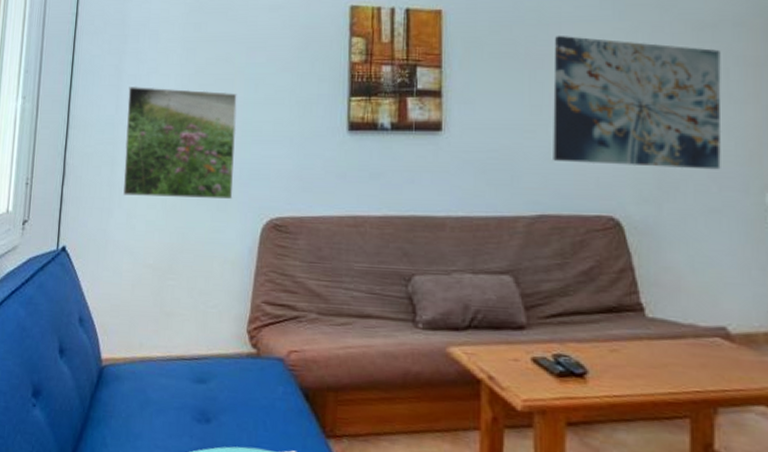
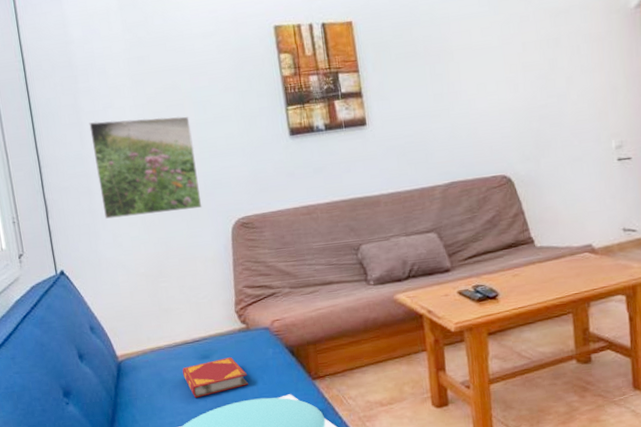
hardback book: none [170,386,248,431] -> present [182,357,249,398]
wall art: present [553,35,721,170] -> none [446,30,579,138]

